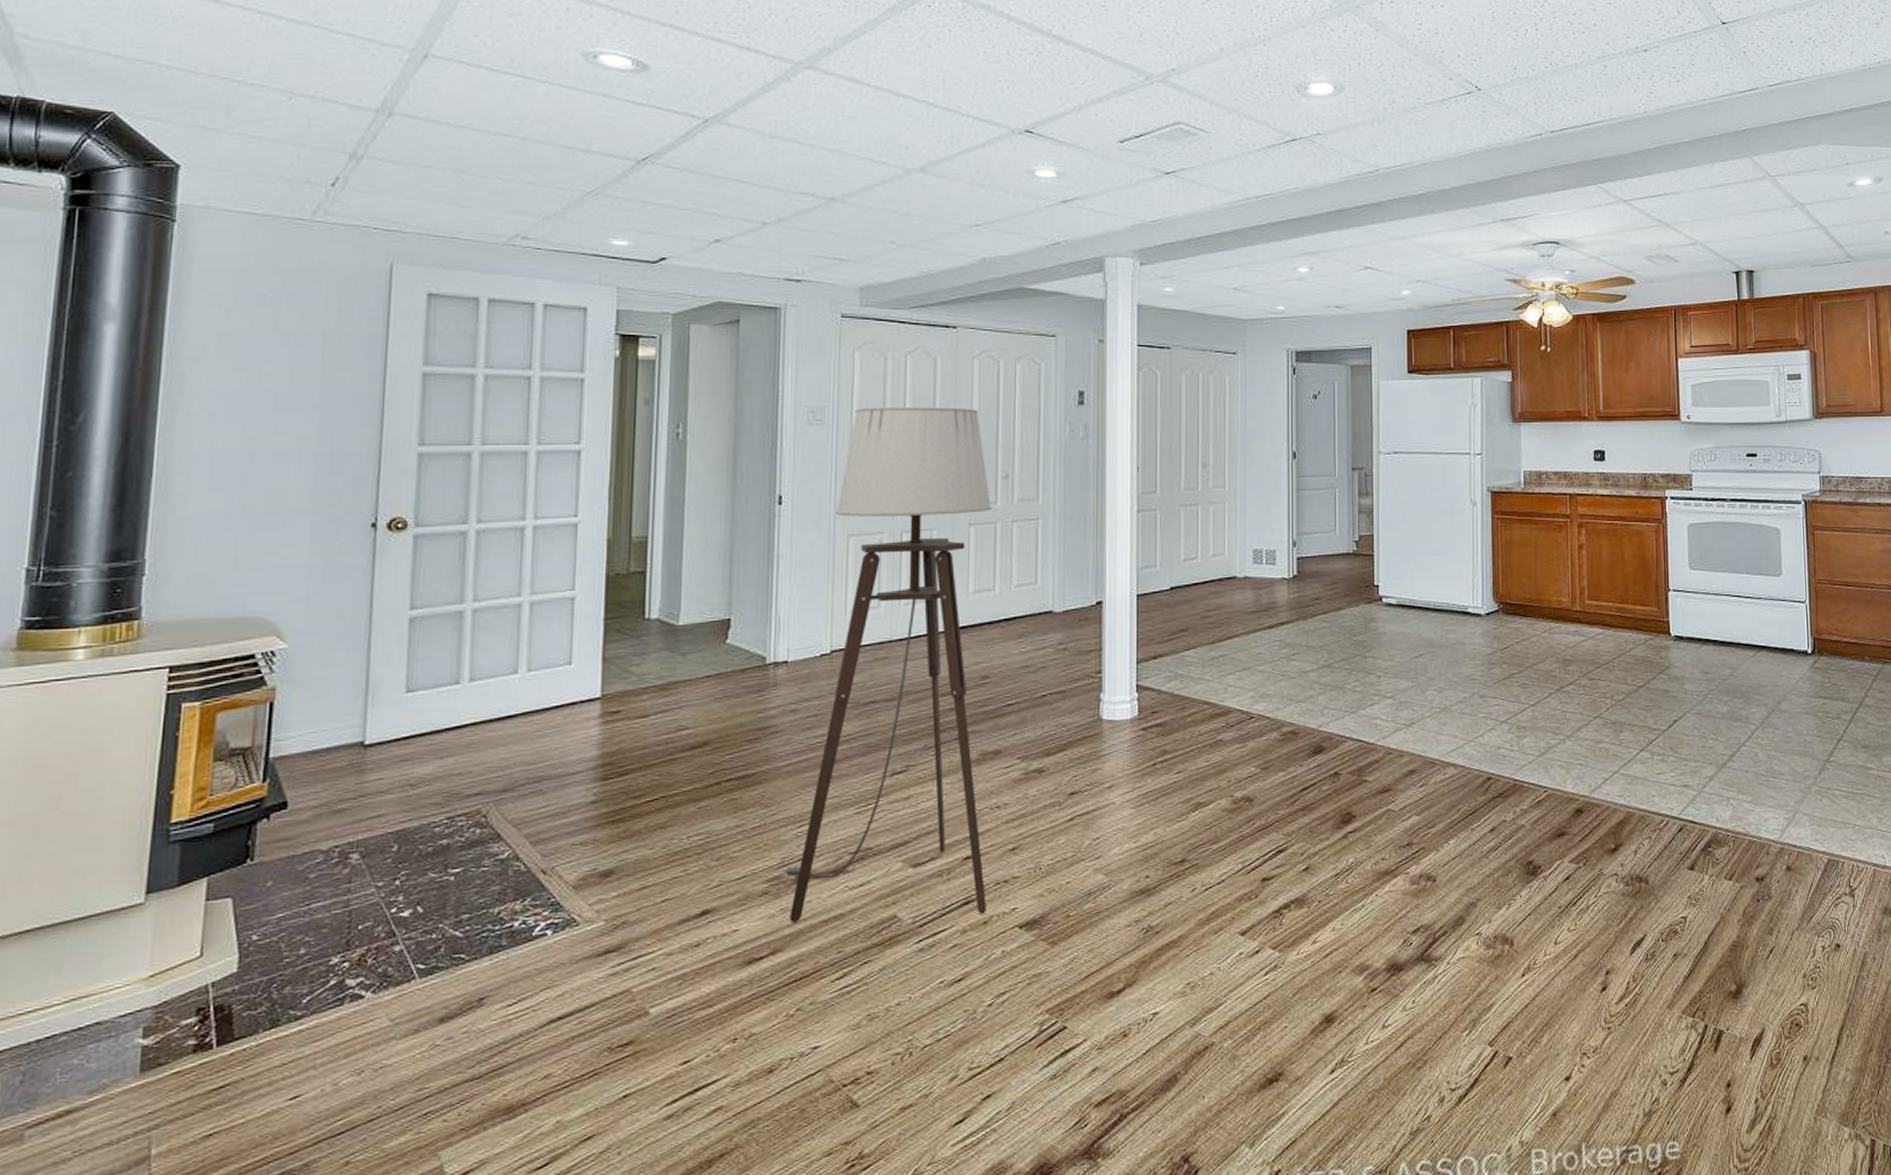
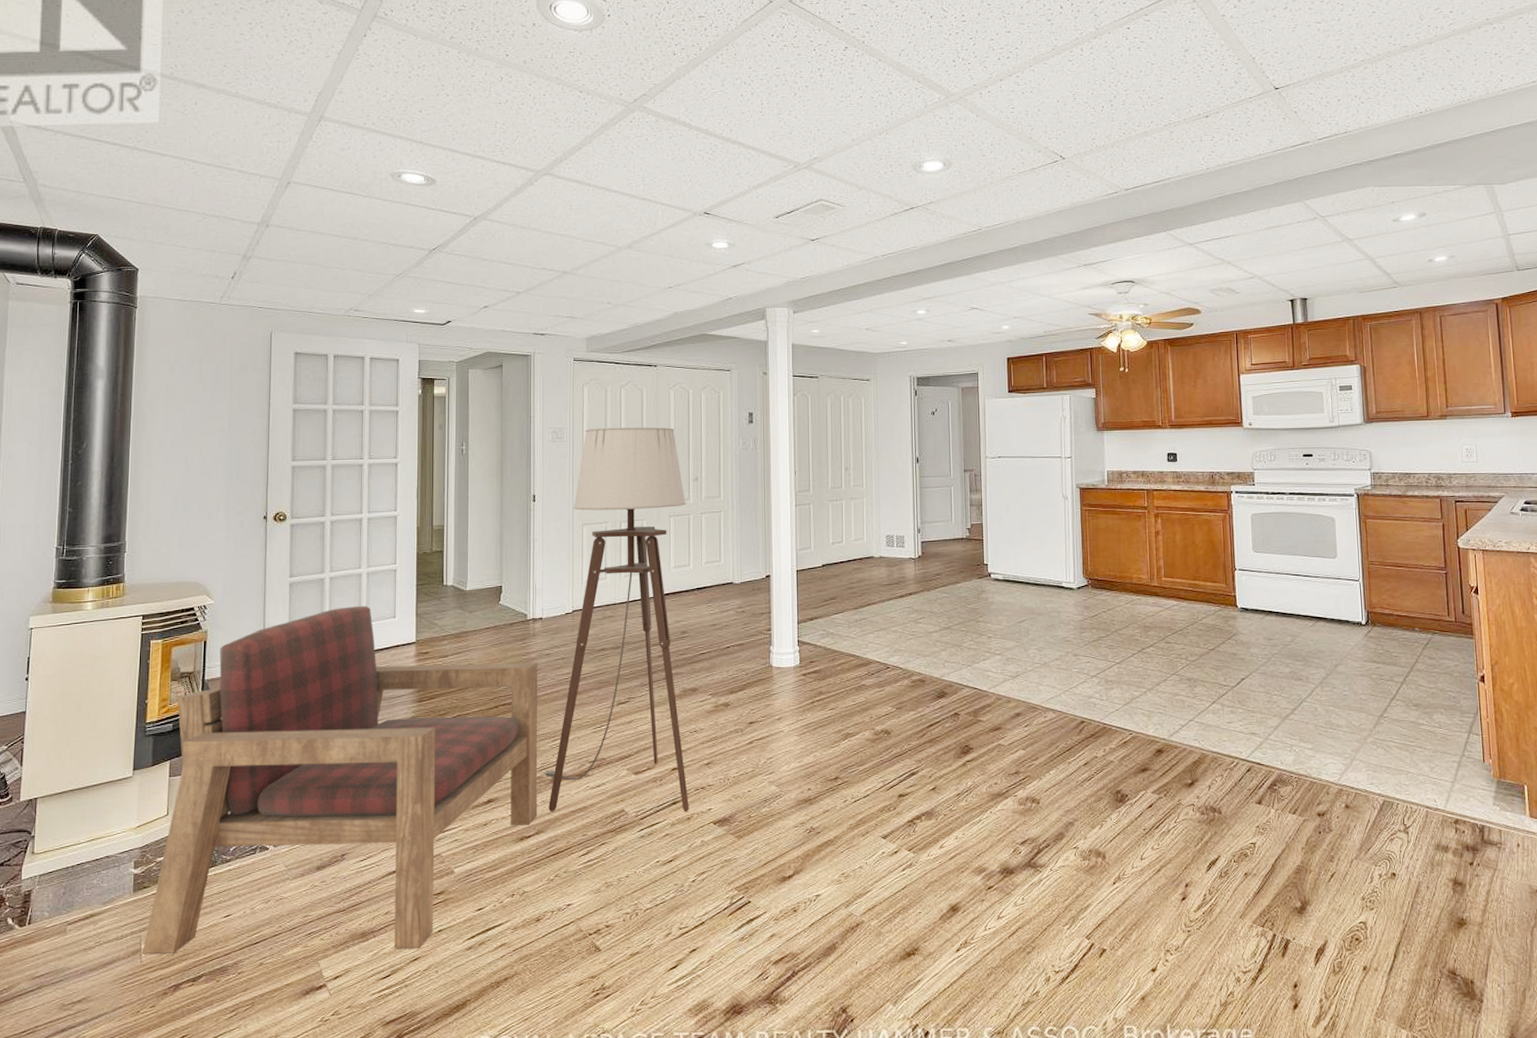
armchair: none [153,647,780,1163] -> present [143,605,538,954]

